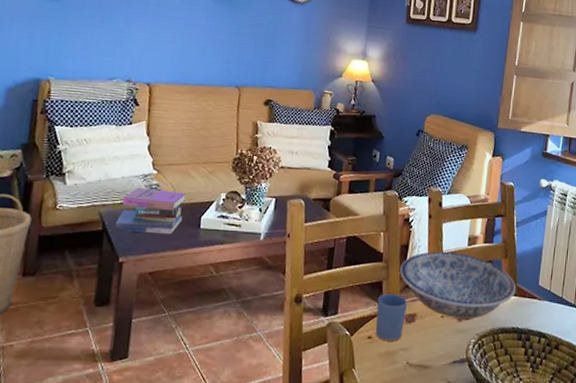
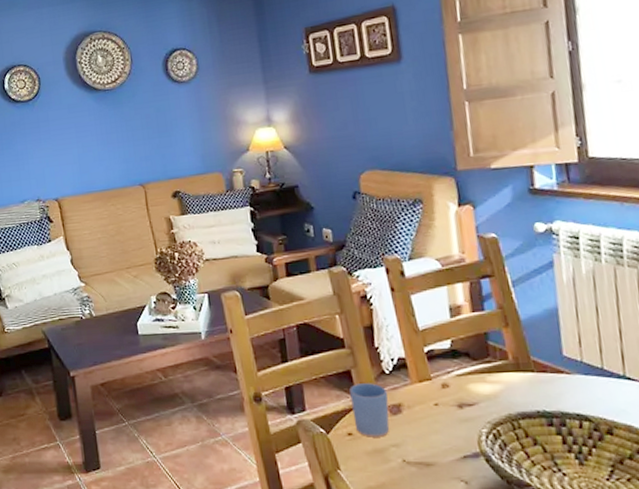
books: present [114,188,186,235] -> none [58,300,120,346]
ceramic bowl: present [400,251,516,319] -> none [368,327,531,405]

